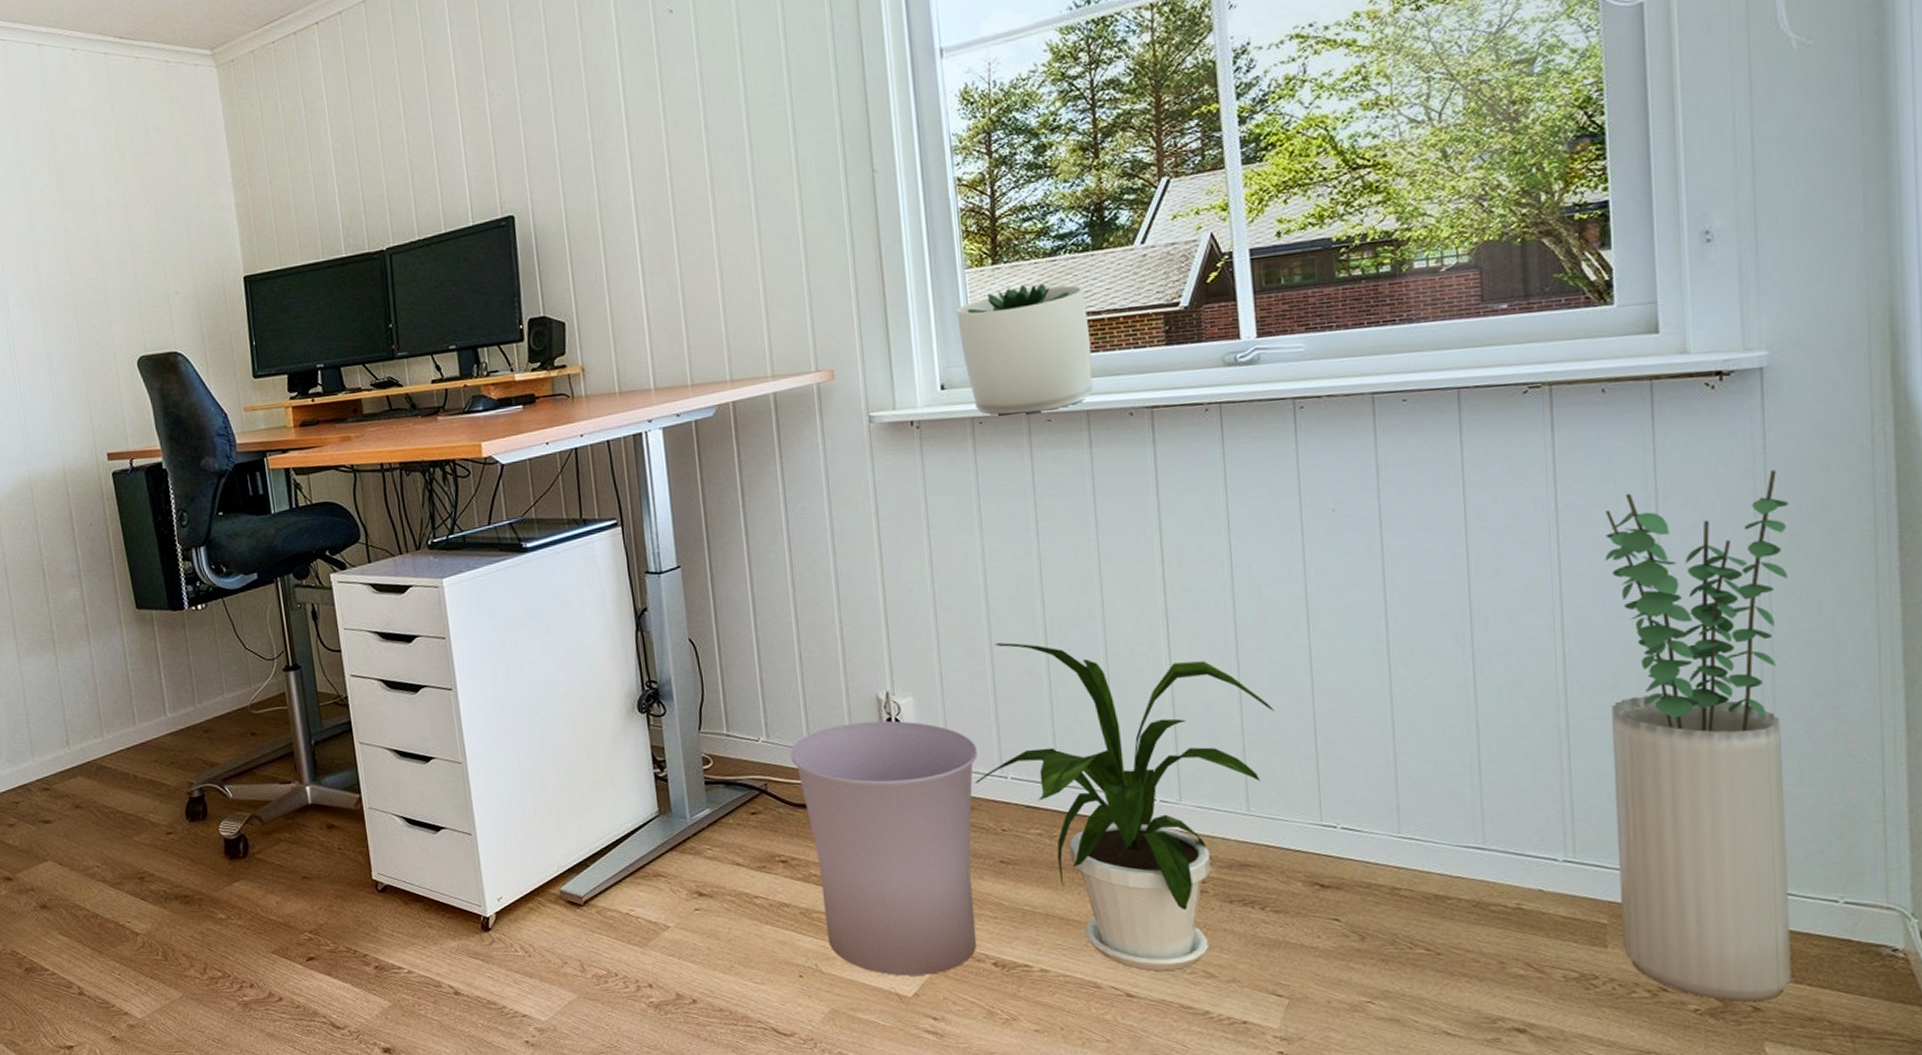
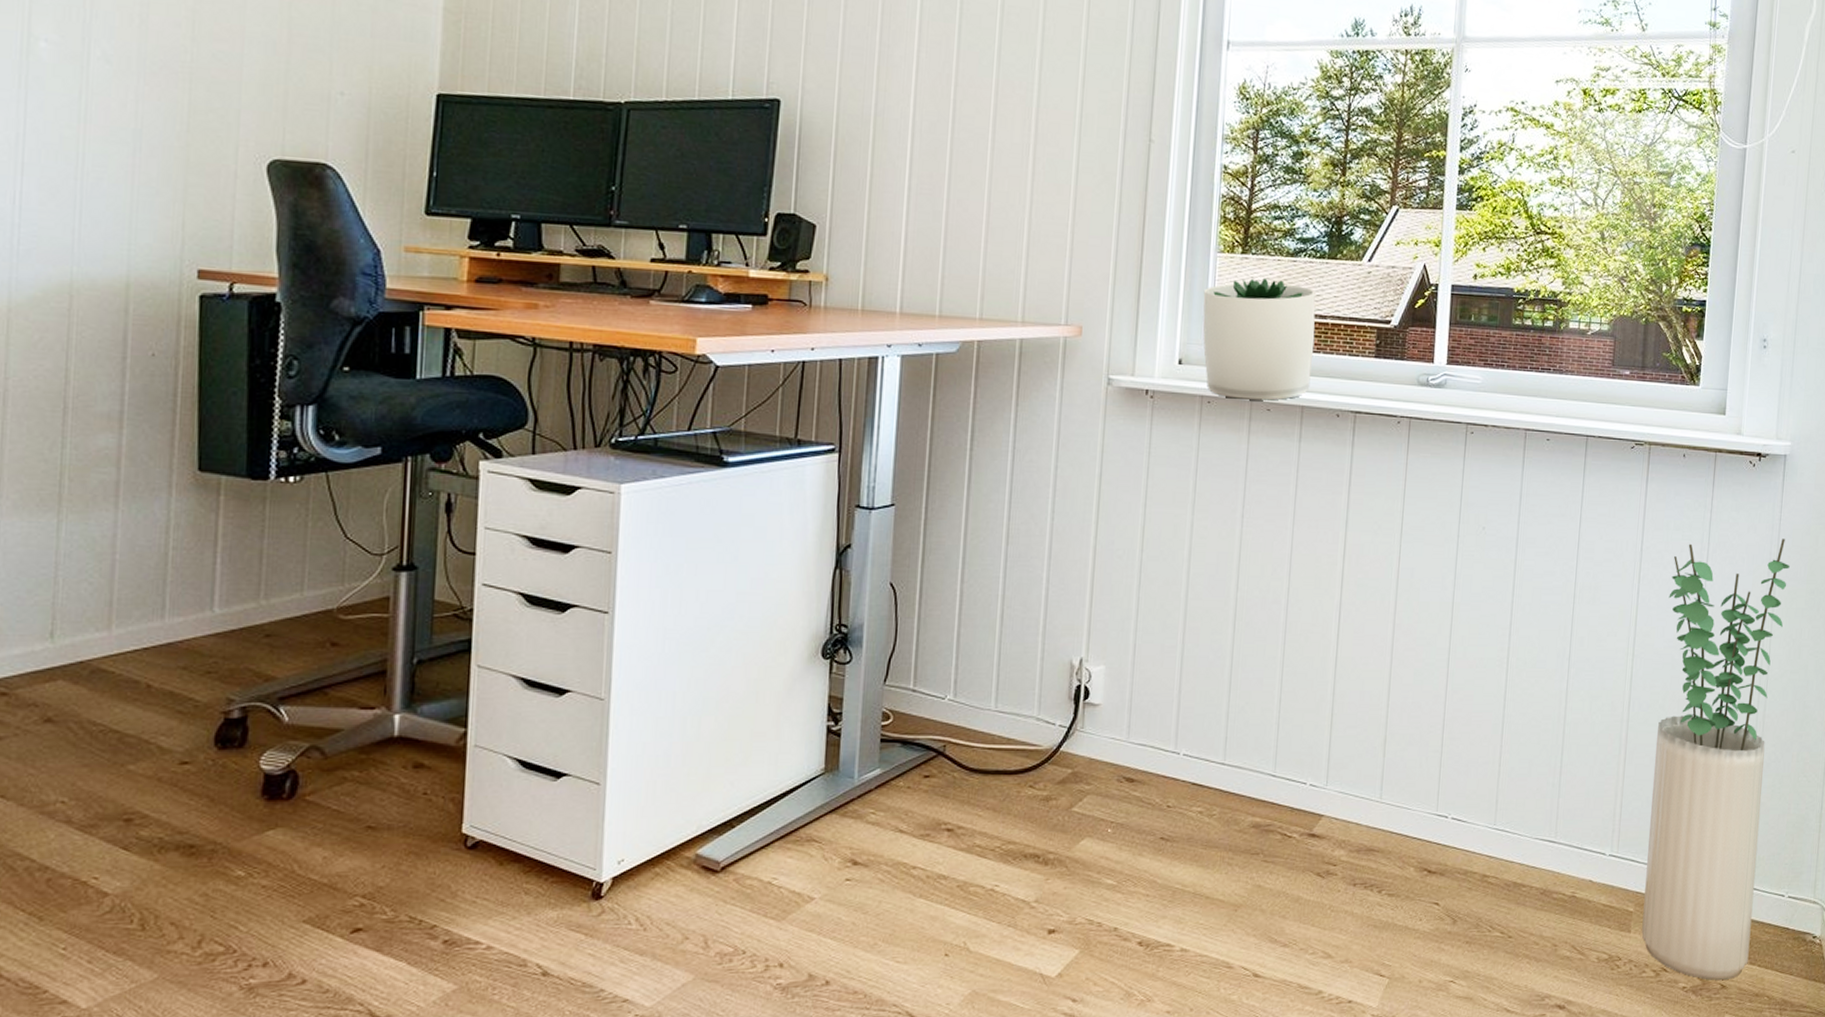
waste bin: present [790,720,978,976] -> none [975,688,1157,955]
house plant: present [975,642,1274,971] -> none [1150,619,1414,951]

